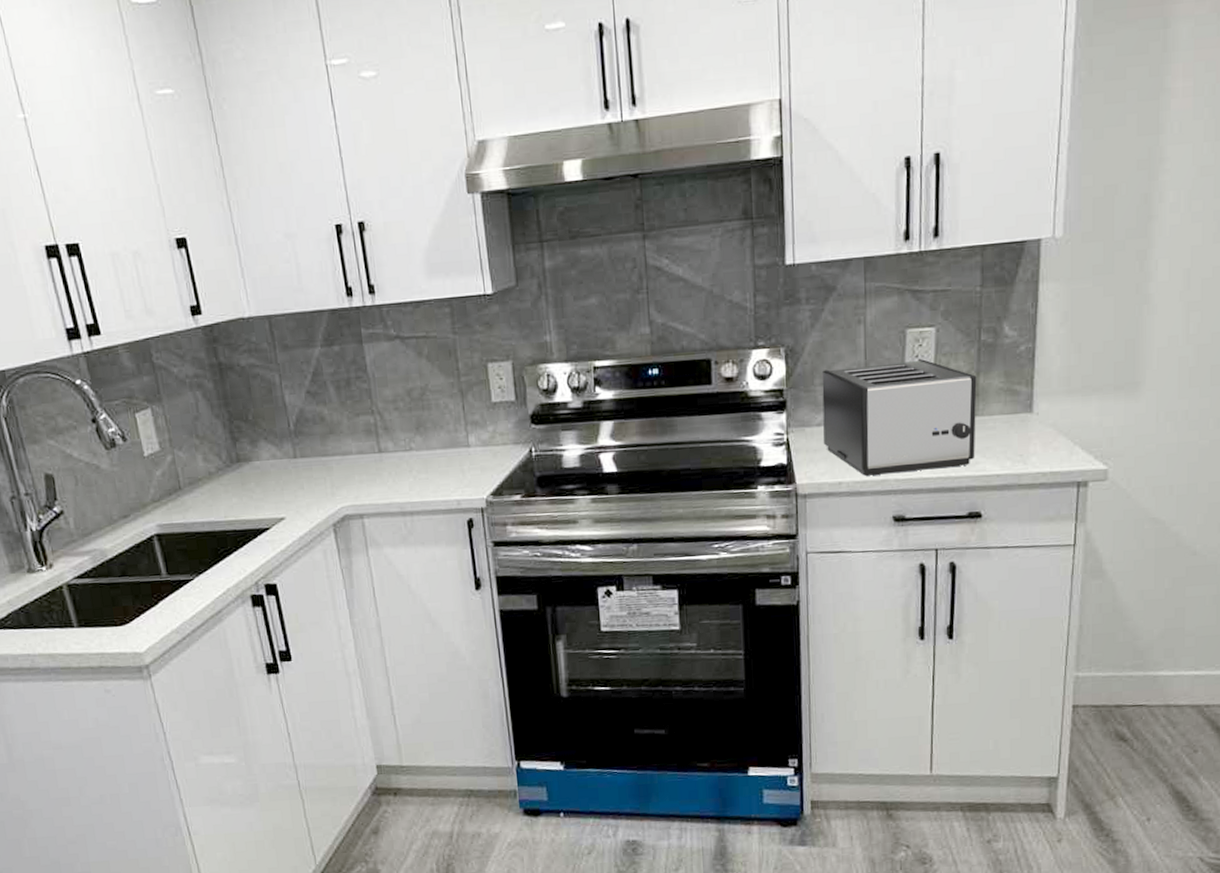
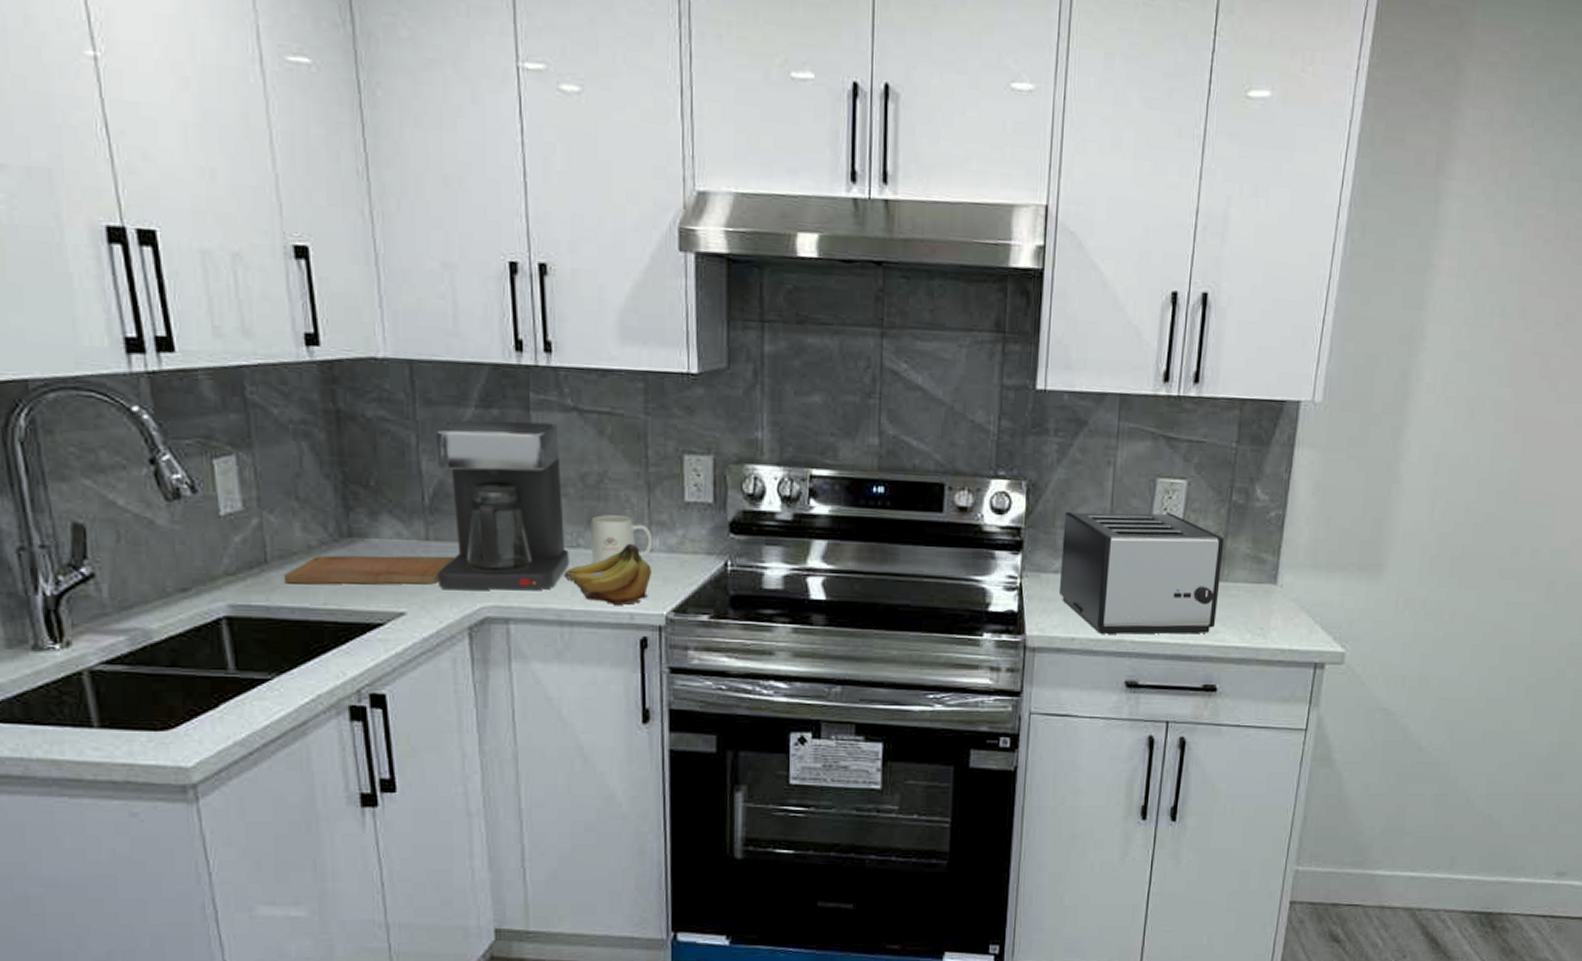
cutting board: none [193,468,318,504] -> present [283,555,456,585]
coffee maker: none [294,351,405,496] -> present [436,420,569,591]
fruit: none [401,442,471,494] -> present [562,543,651,605]
mug: none [419,420,470,463] -> present [591,515,653,564]

